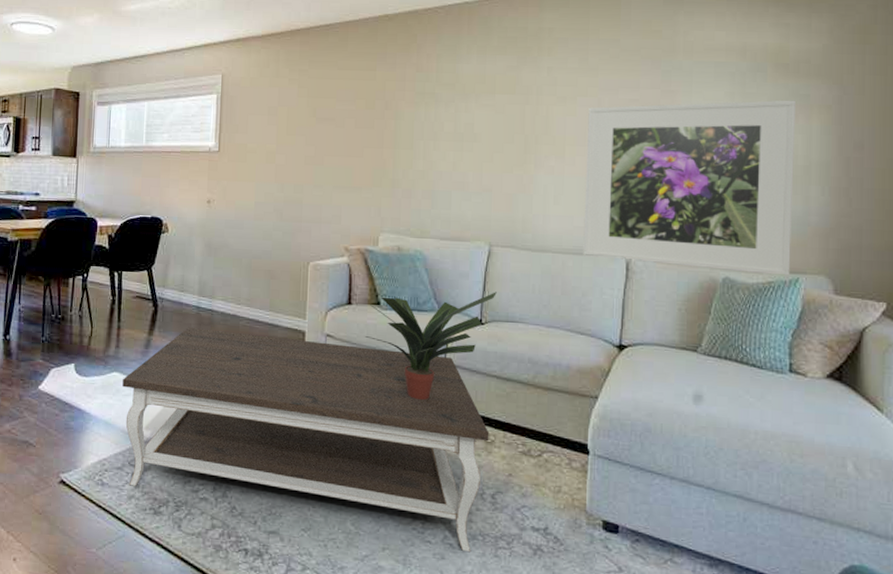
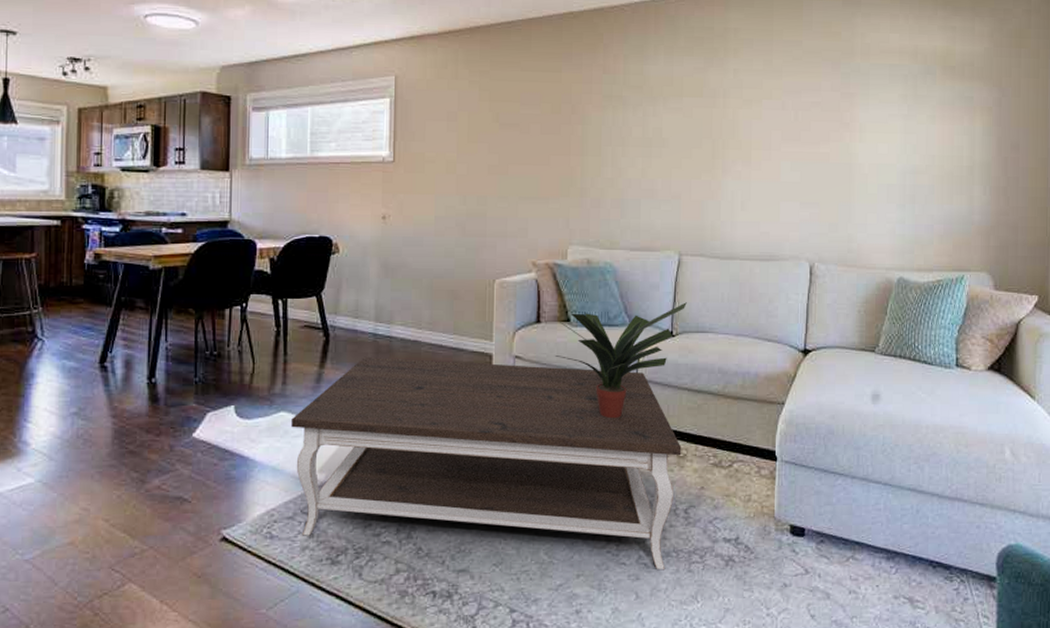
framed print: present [583,100,797,277] -> none [769,102,962,275]

